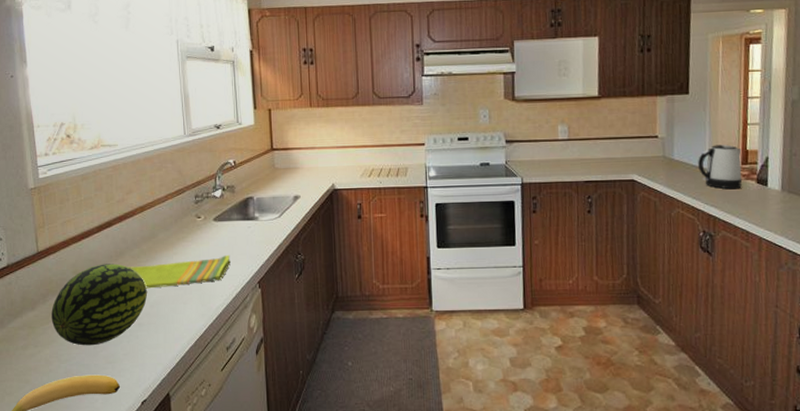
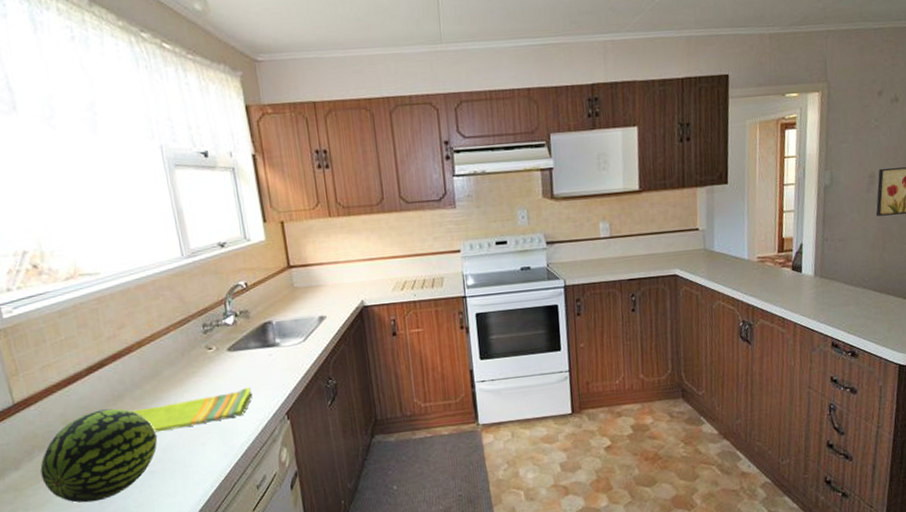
kettle: present [698,144,742,190] -> none [737,233,779,278]

